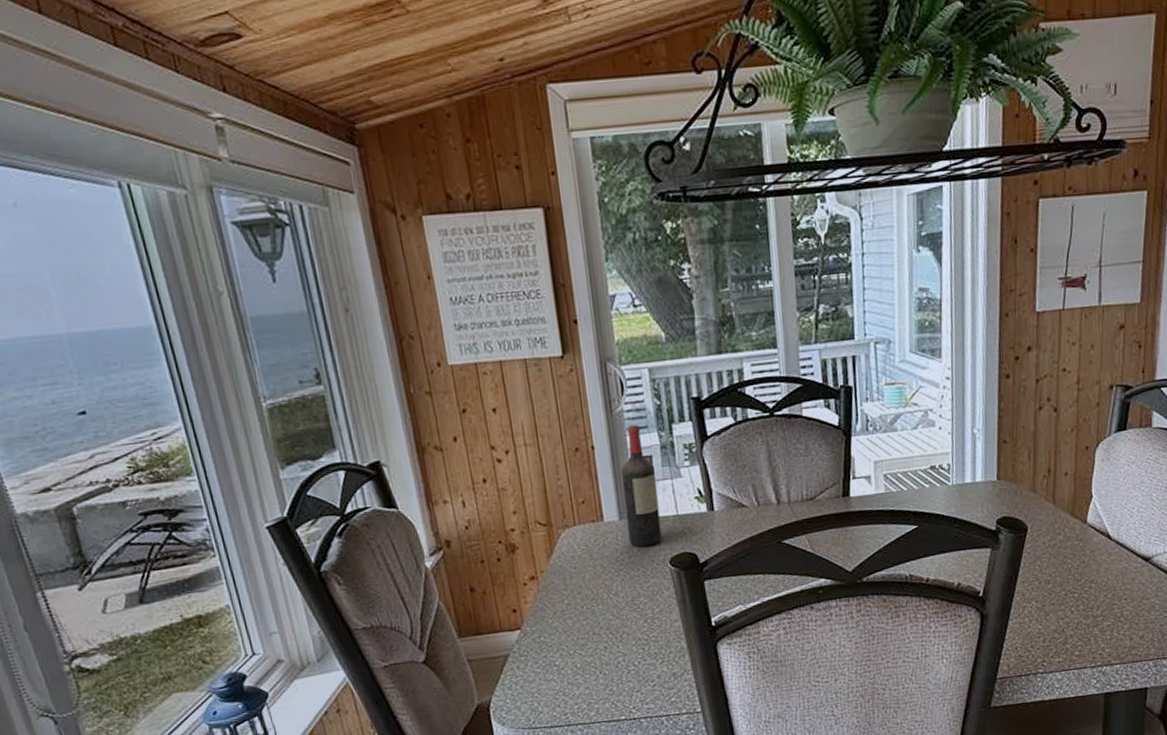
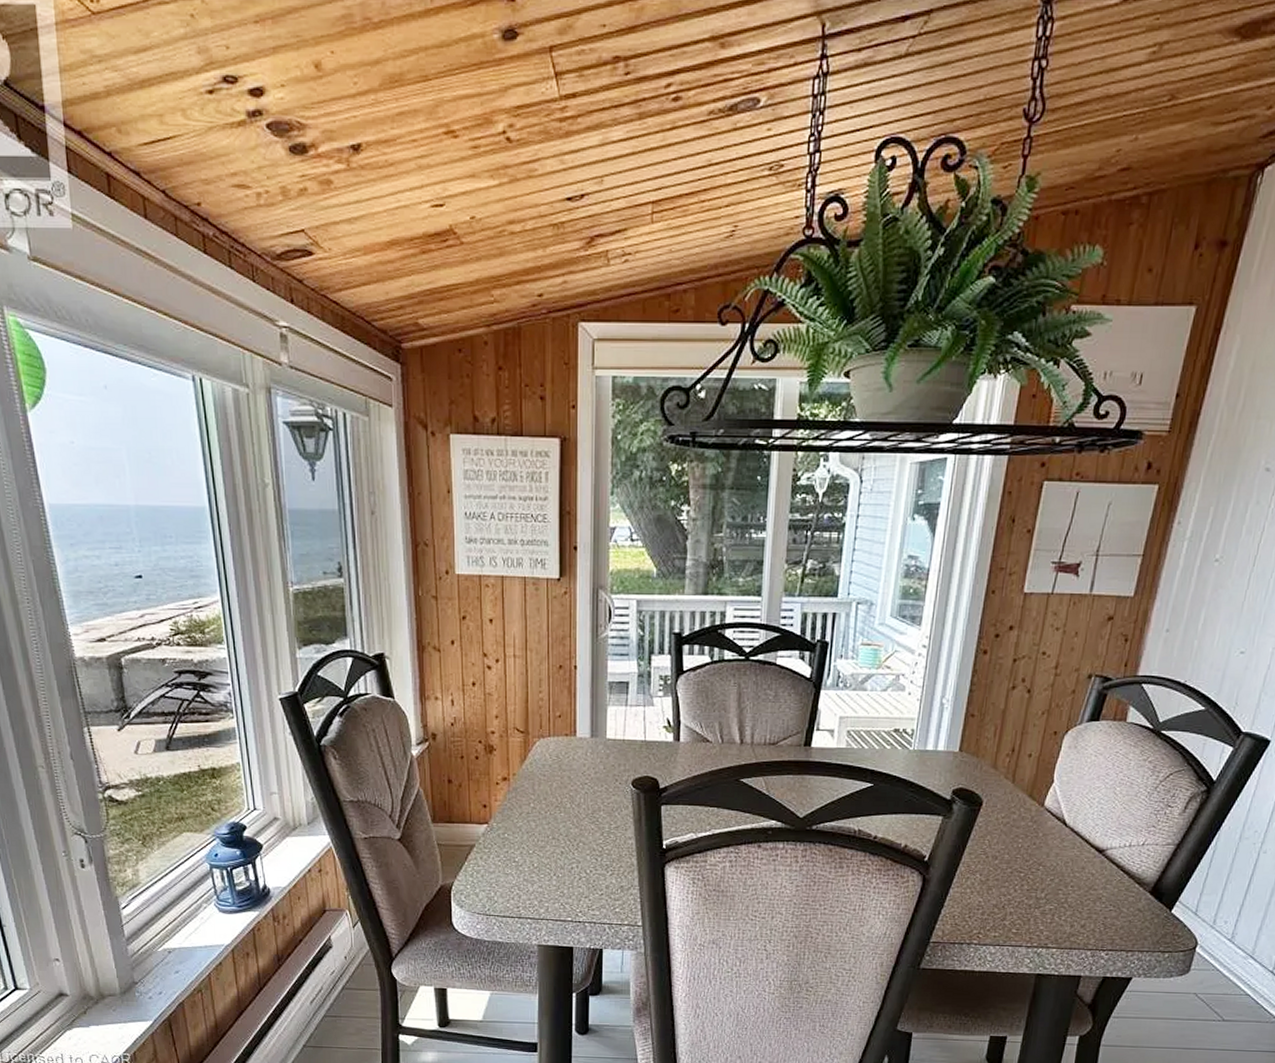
wine bottle: present [621,424,662,548] -> none [597,651,631,766]

